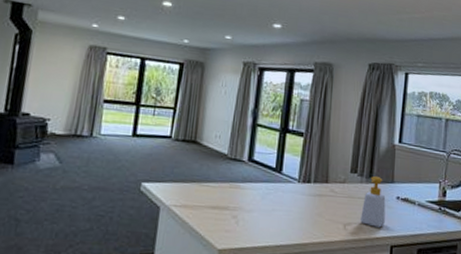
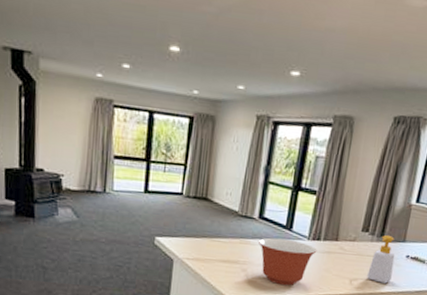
mixing bowl: none [249,181,308,232] -> present [259,237,317,285]

